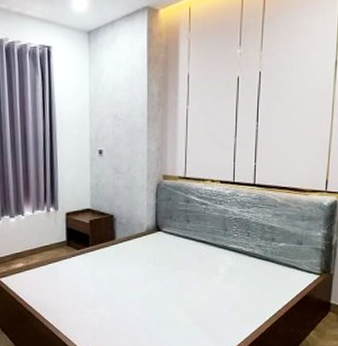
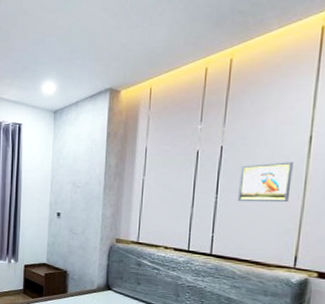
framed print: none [275,87,322,129] -> present [237,162,293,203]

